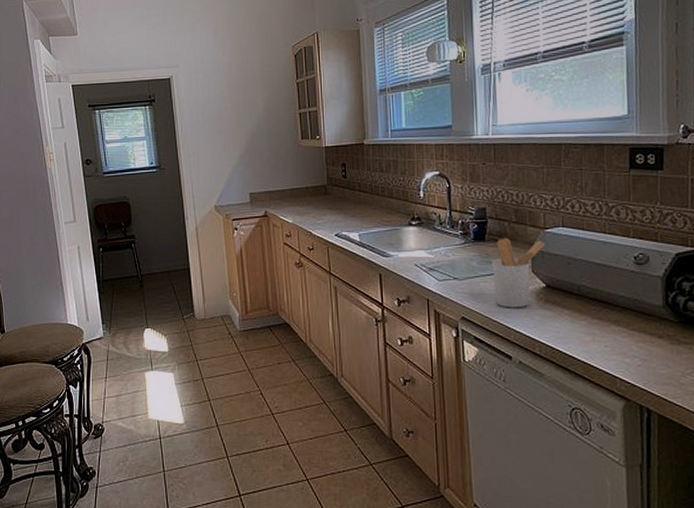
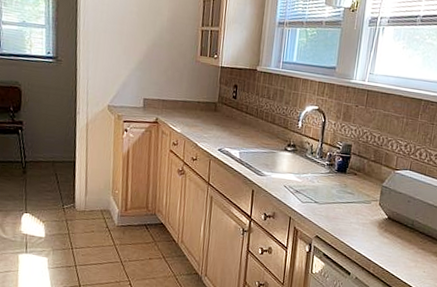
utensil holder: present [492,238,545,308] -> none [346,173,393,234]

